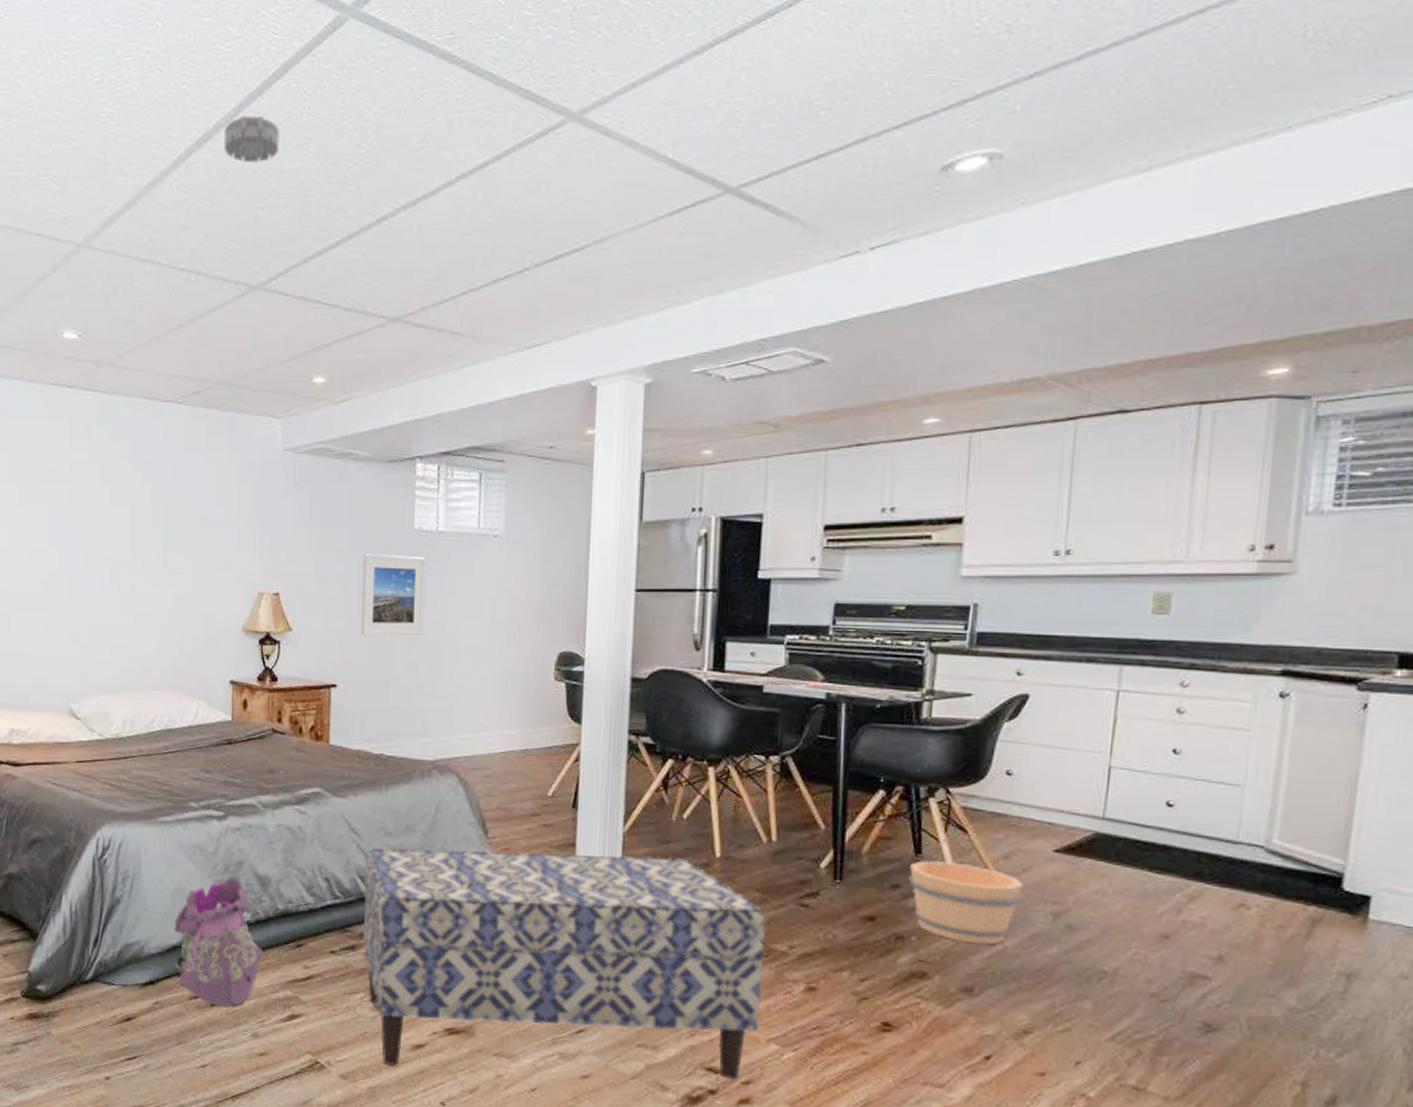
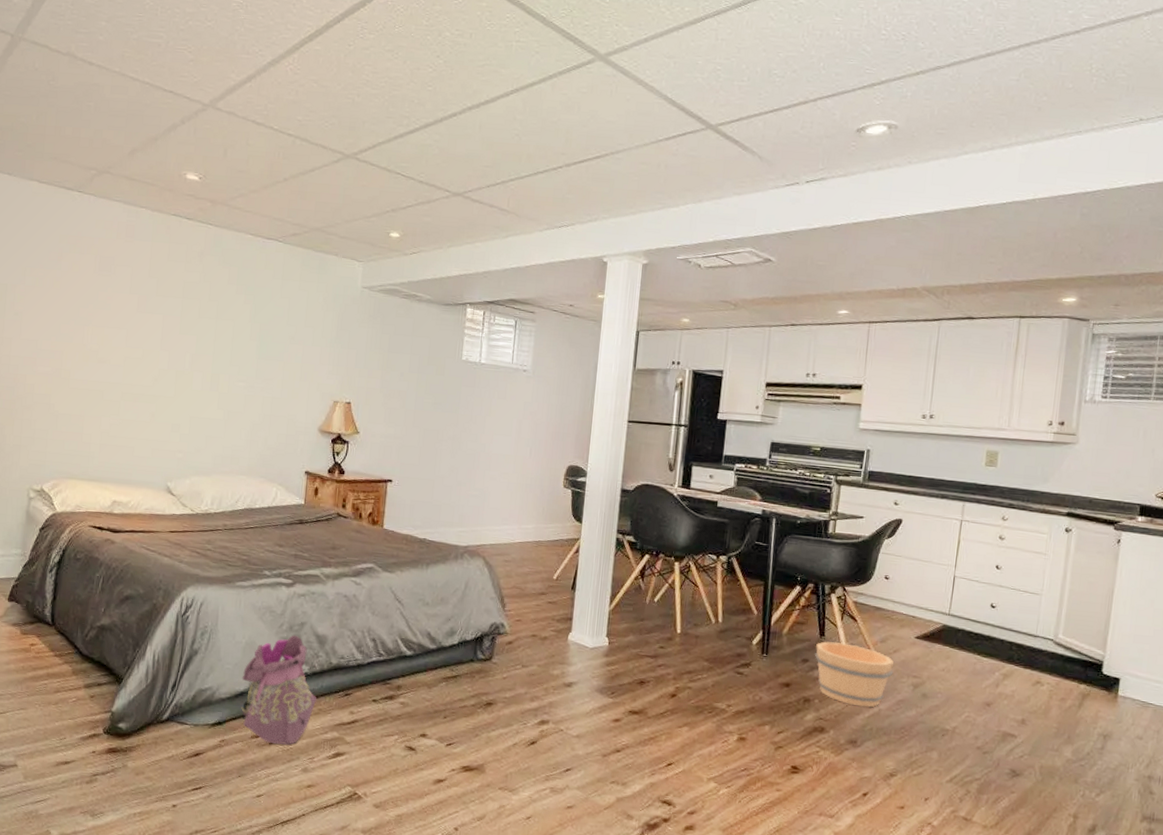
smoke detector: present [224,115,279,163] -> none [331,20,376,59]
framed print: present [361,554,426,636] -> none [415,376,470,445]
bench: present [363,848,766,1079] -> none [400,616,711,810]

